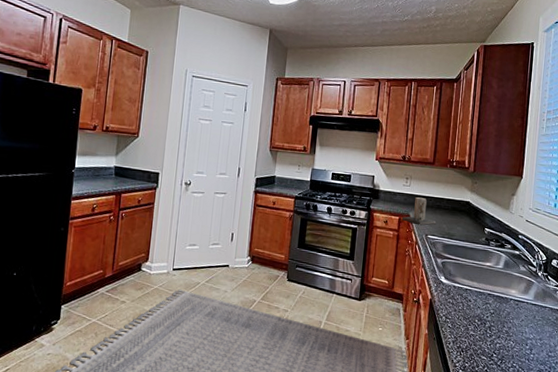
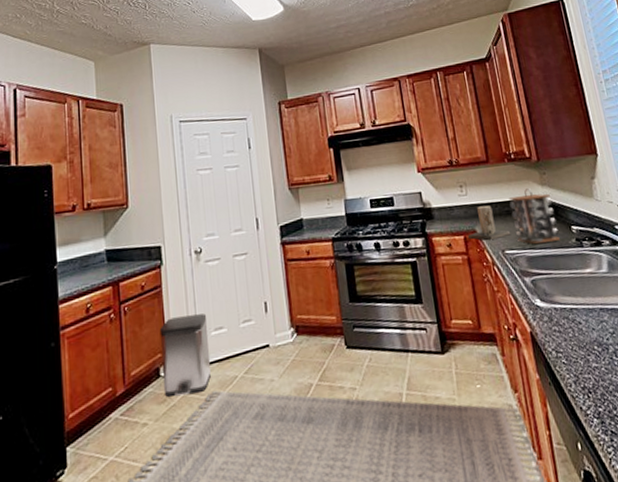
pedal bin: none [142,229,185,288] -> present [159,313,212,398]
spice rack: none [440,192,475,237] -> present [509,188,560,245]

